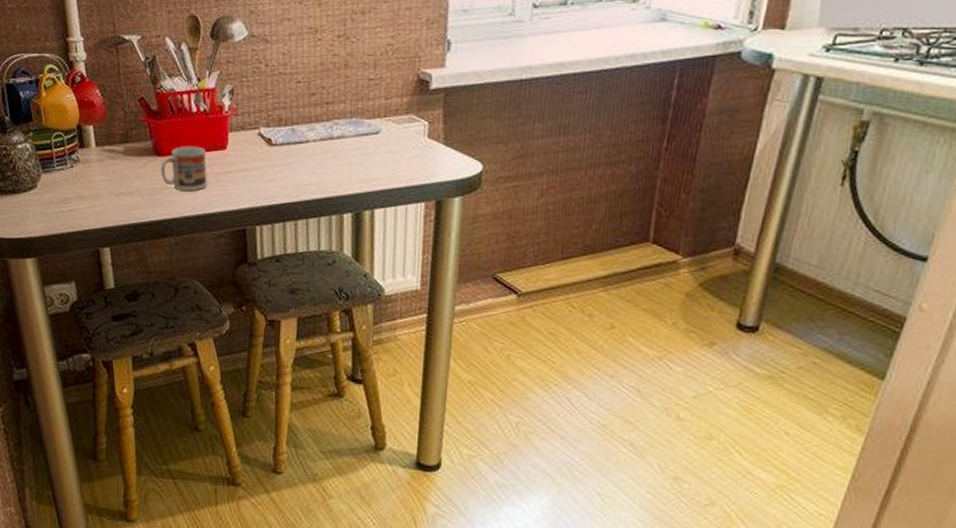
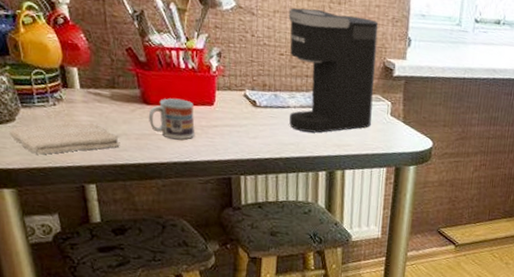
washcloth: none [31,182,132,220] -> present [8,122,119,155]
coffee maker: none [305,23,410,168] -> present [288,8,379,133]

